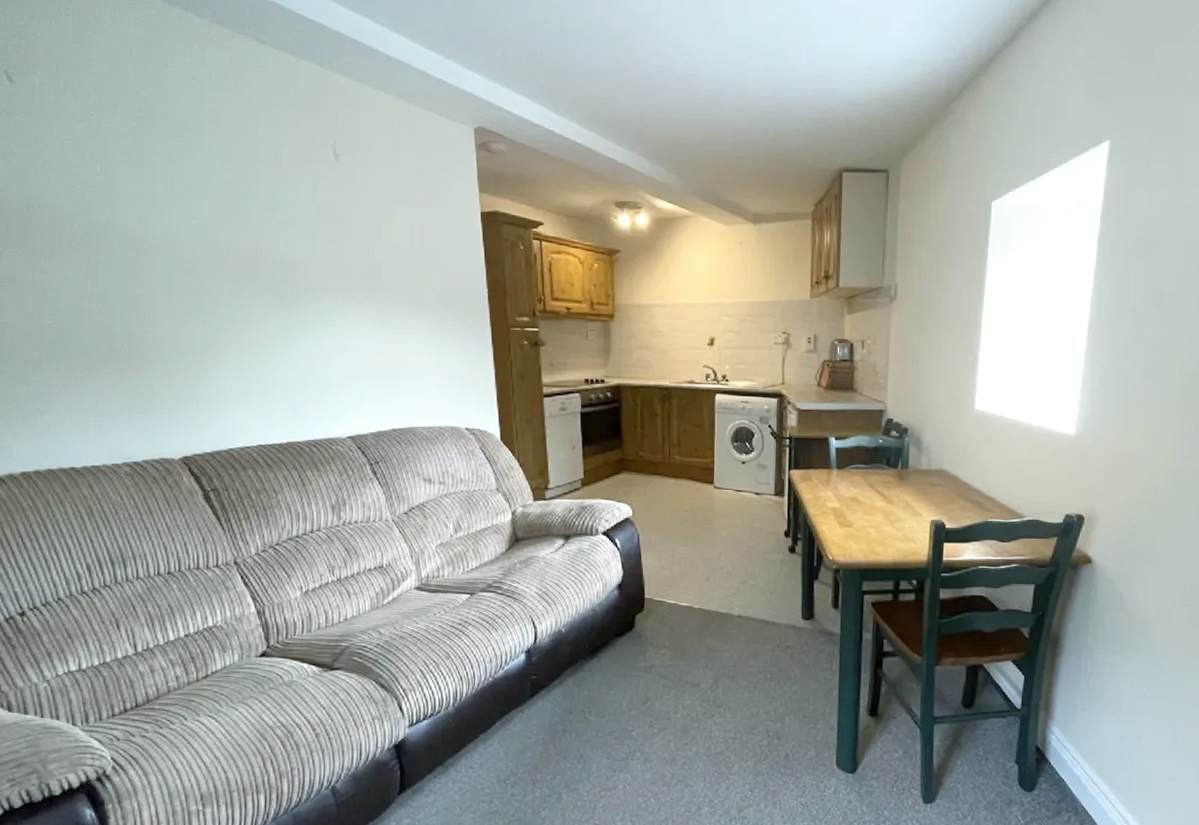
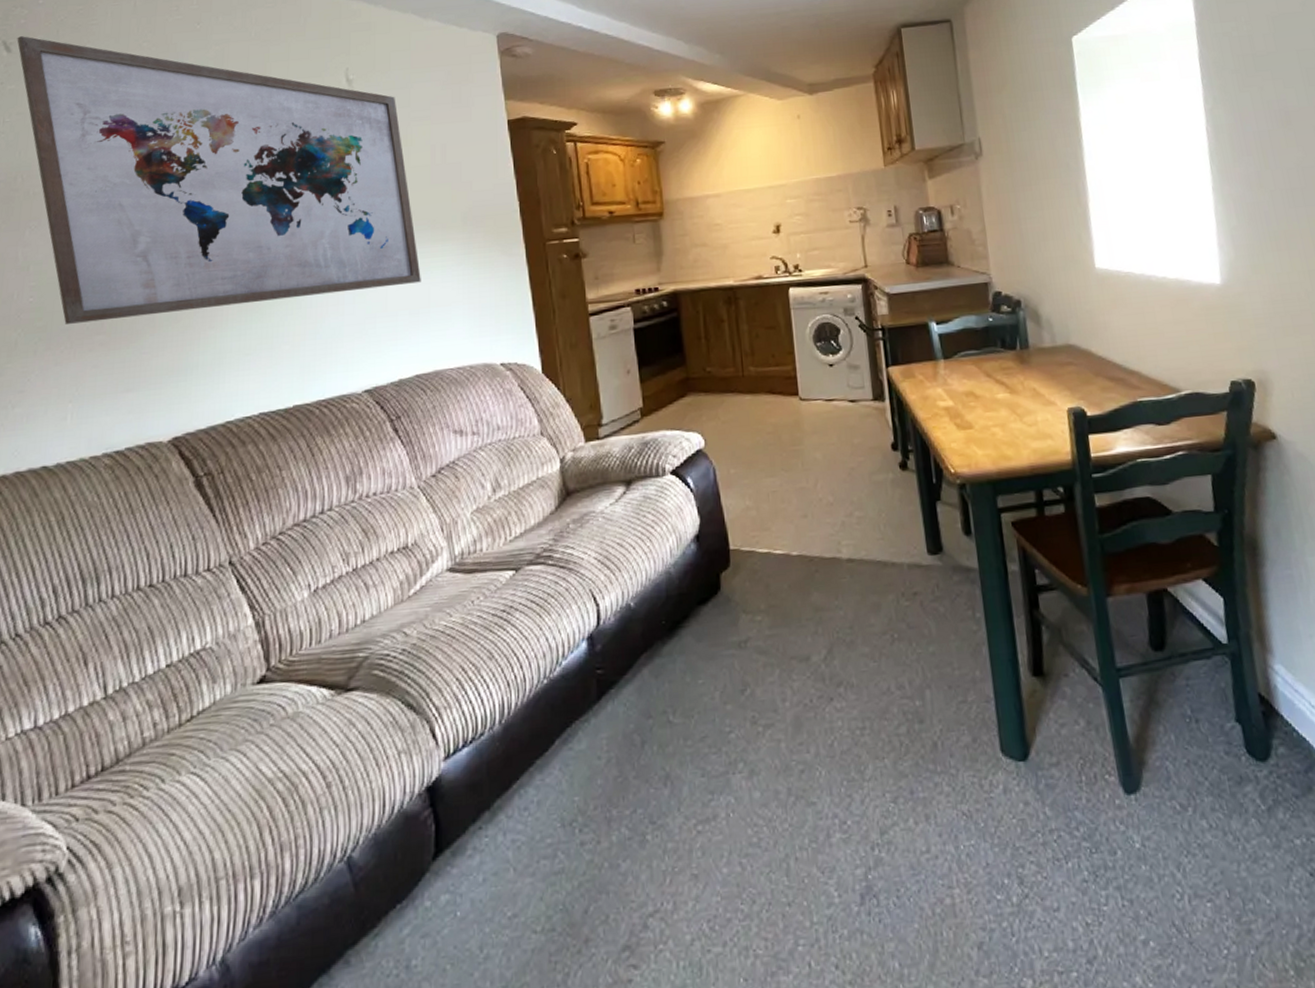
wall art: none [18,68,399,350] -> present [17,36,421,324]

